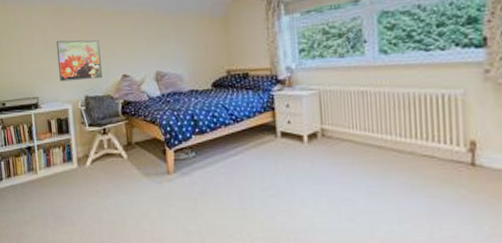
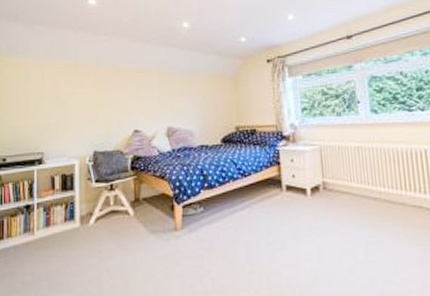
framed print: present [56,40,102,82] -> none [67,95,113,137]

